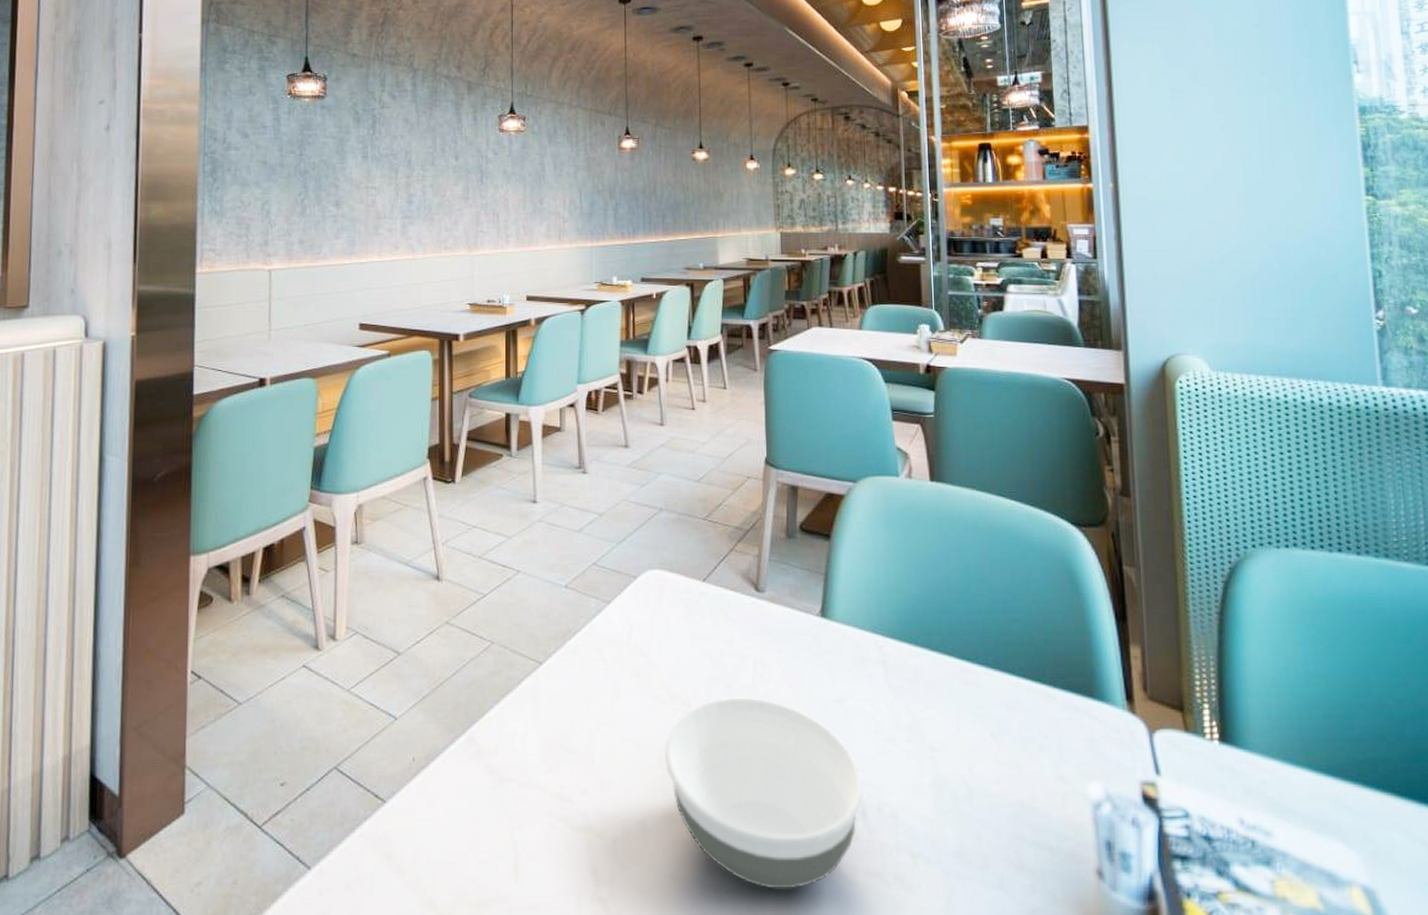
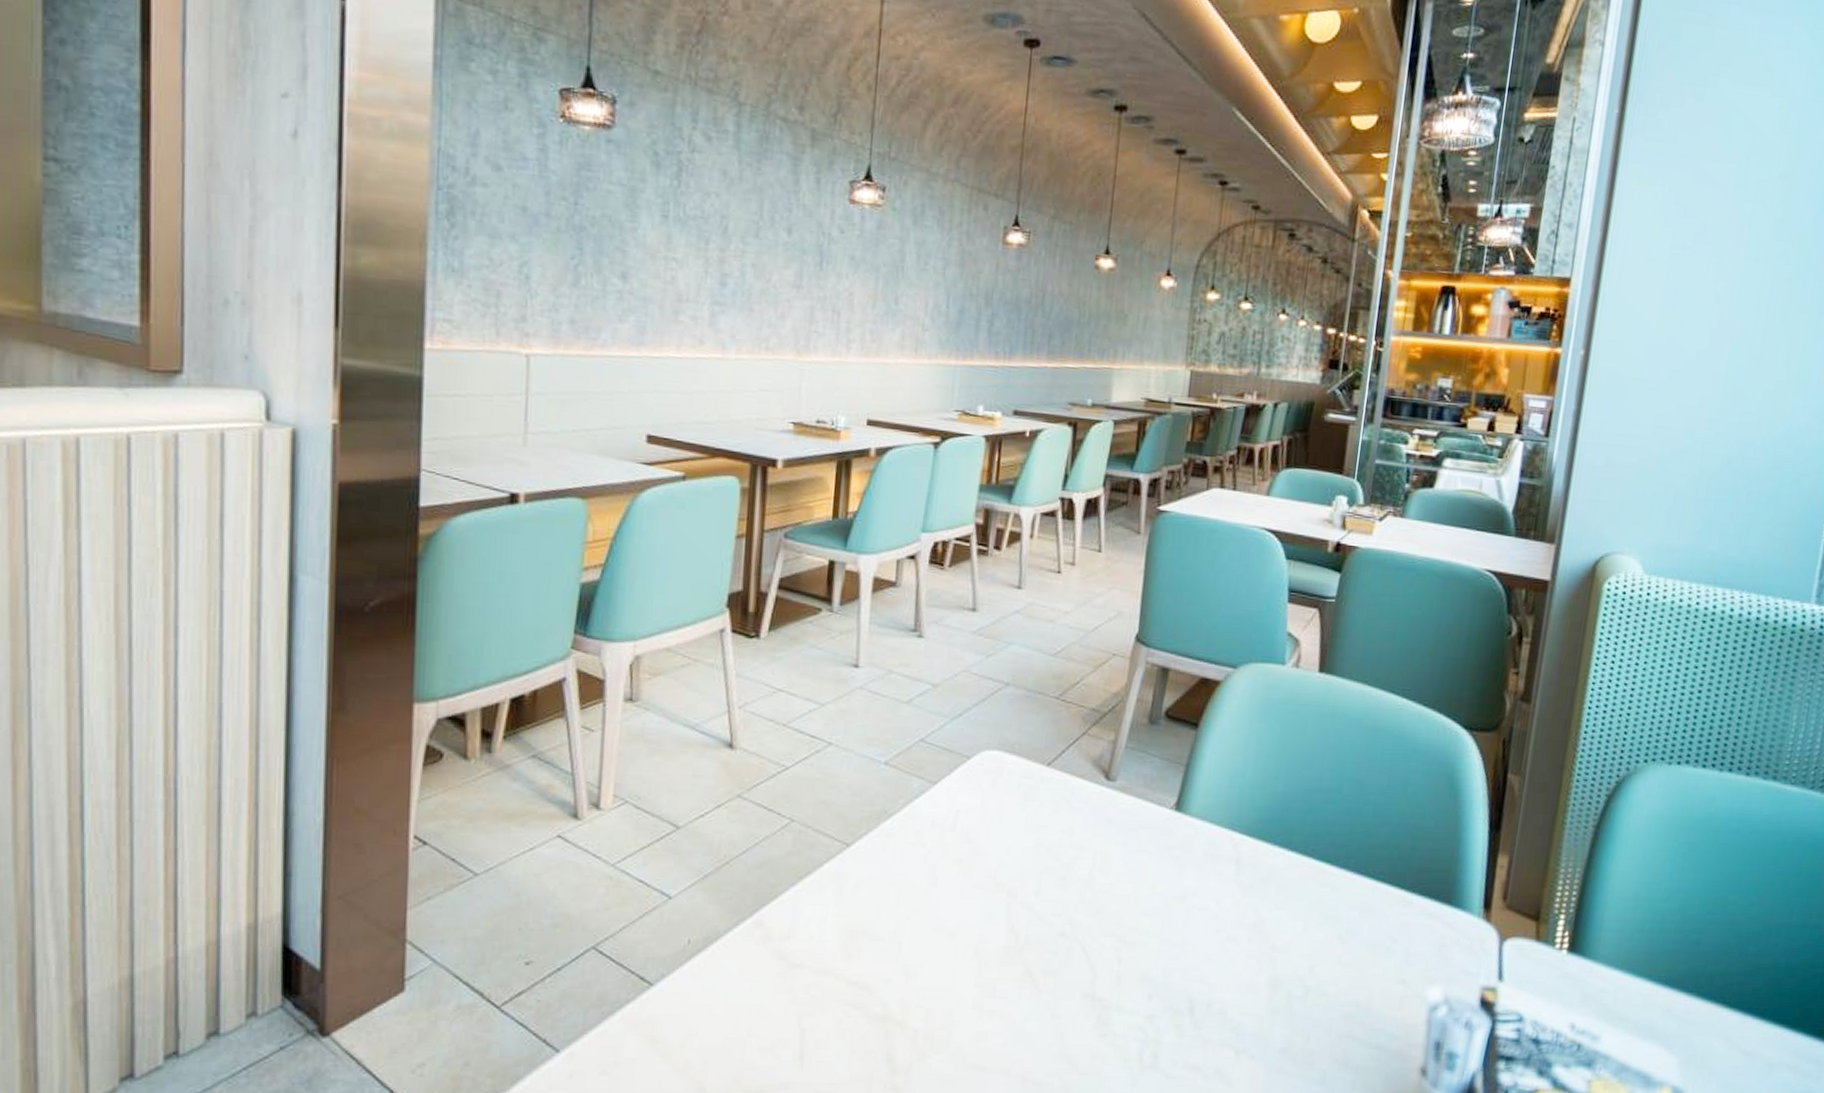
bowl: present [664,697,864,889] -> none [980,889,1195,1081]

